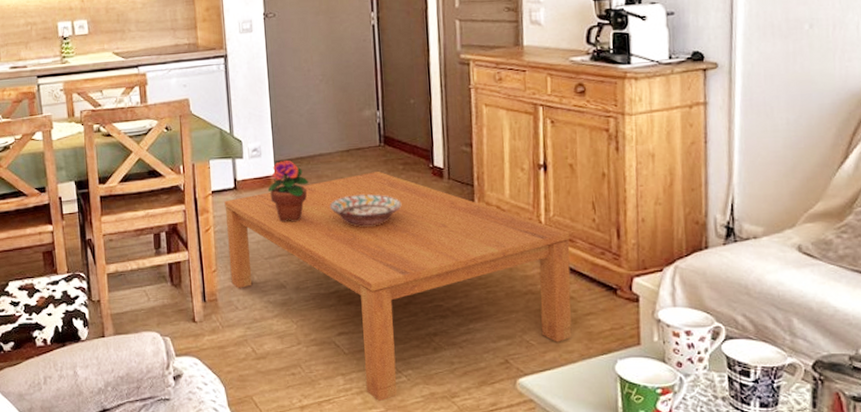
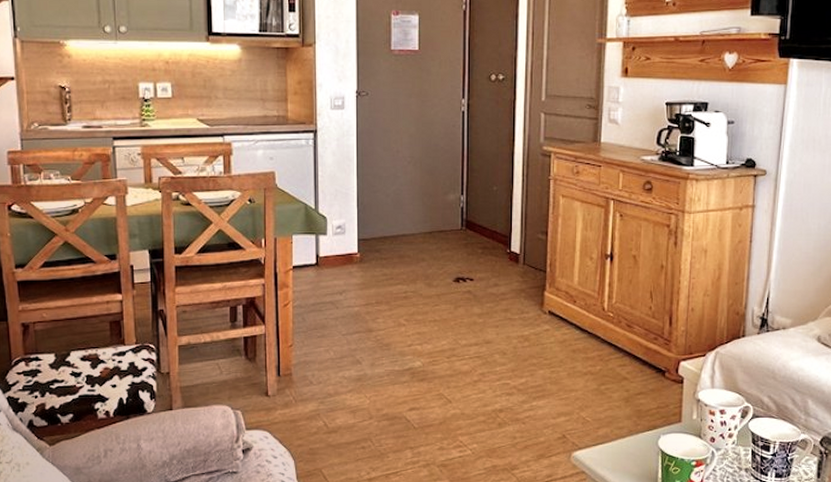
coffee table: present [224,172,572,402] -> none [305,254,629,474]
potted flower: present [267,160,308,223] -> none [349,239,390,300]
decorative bowl: present [329,194,402,228] -> none [409,276,478,308]

